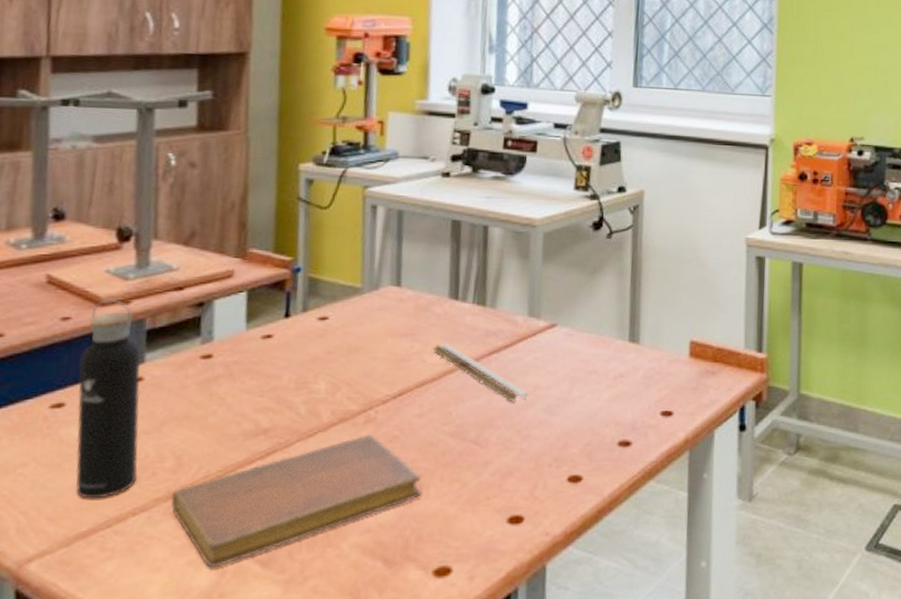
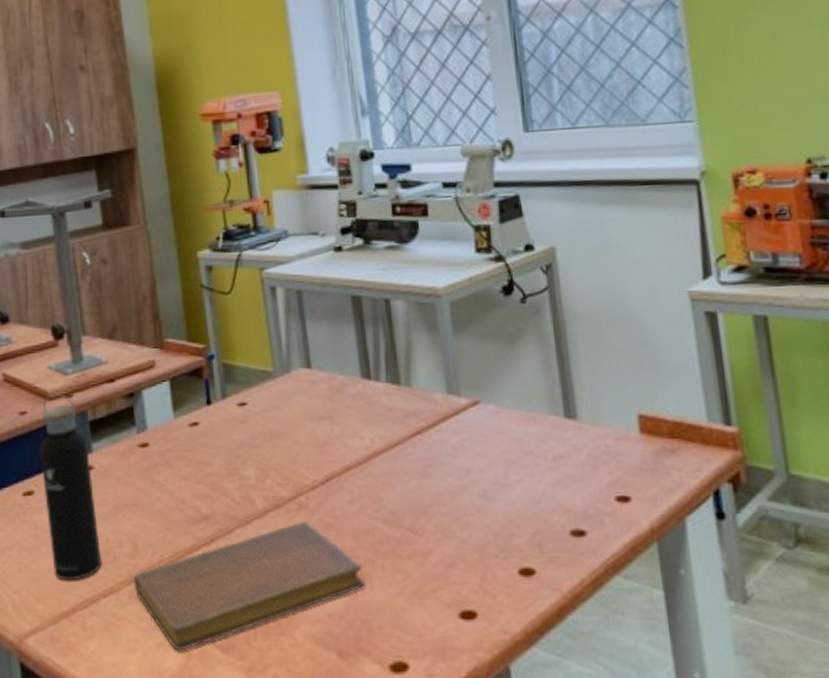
ruler: present [433,342,529,403] -> none [354,424,461,488]

